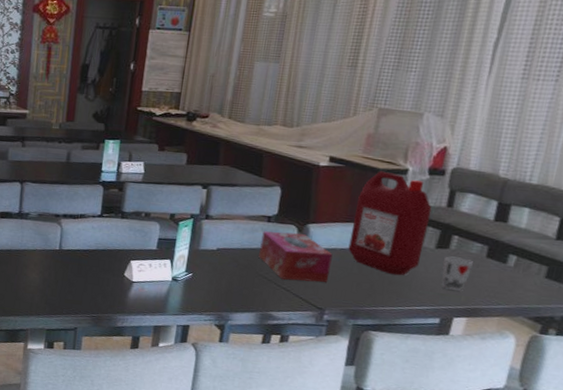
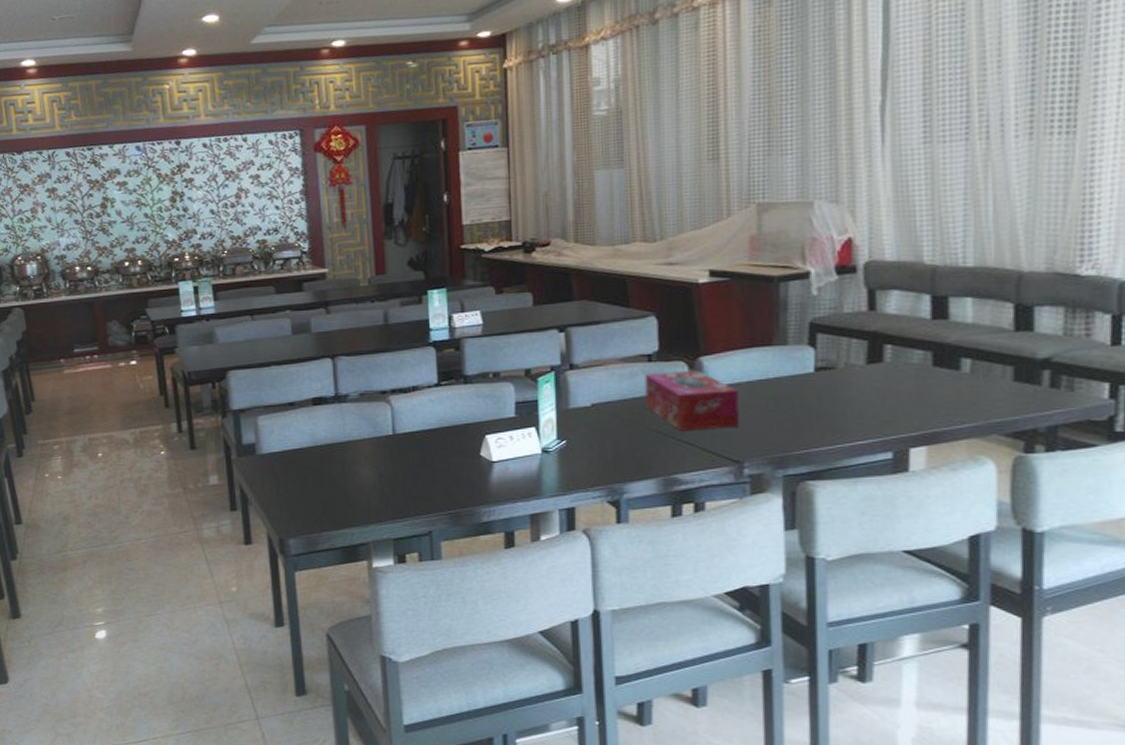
ketchup jug: present [348,171,432,276] -> none [755,278,851,405]
cup: present [441,256,473,291] -> none [879,371,918,413]

